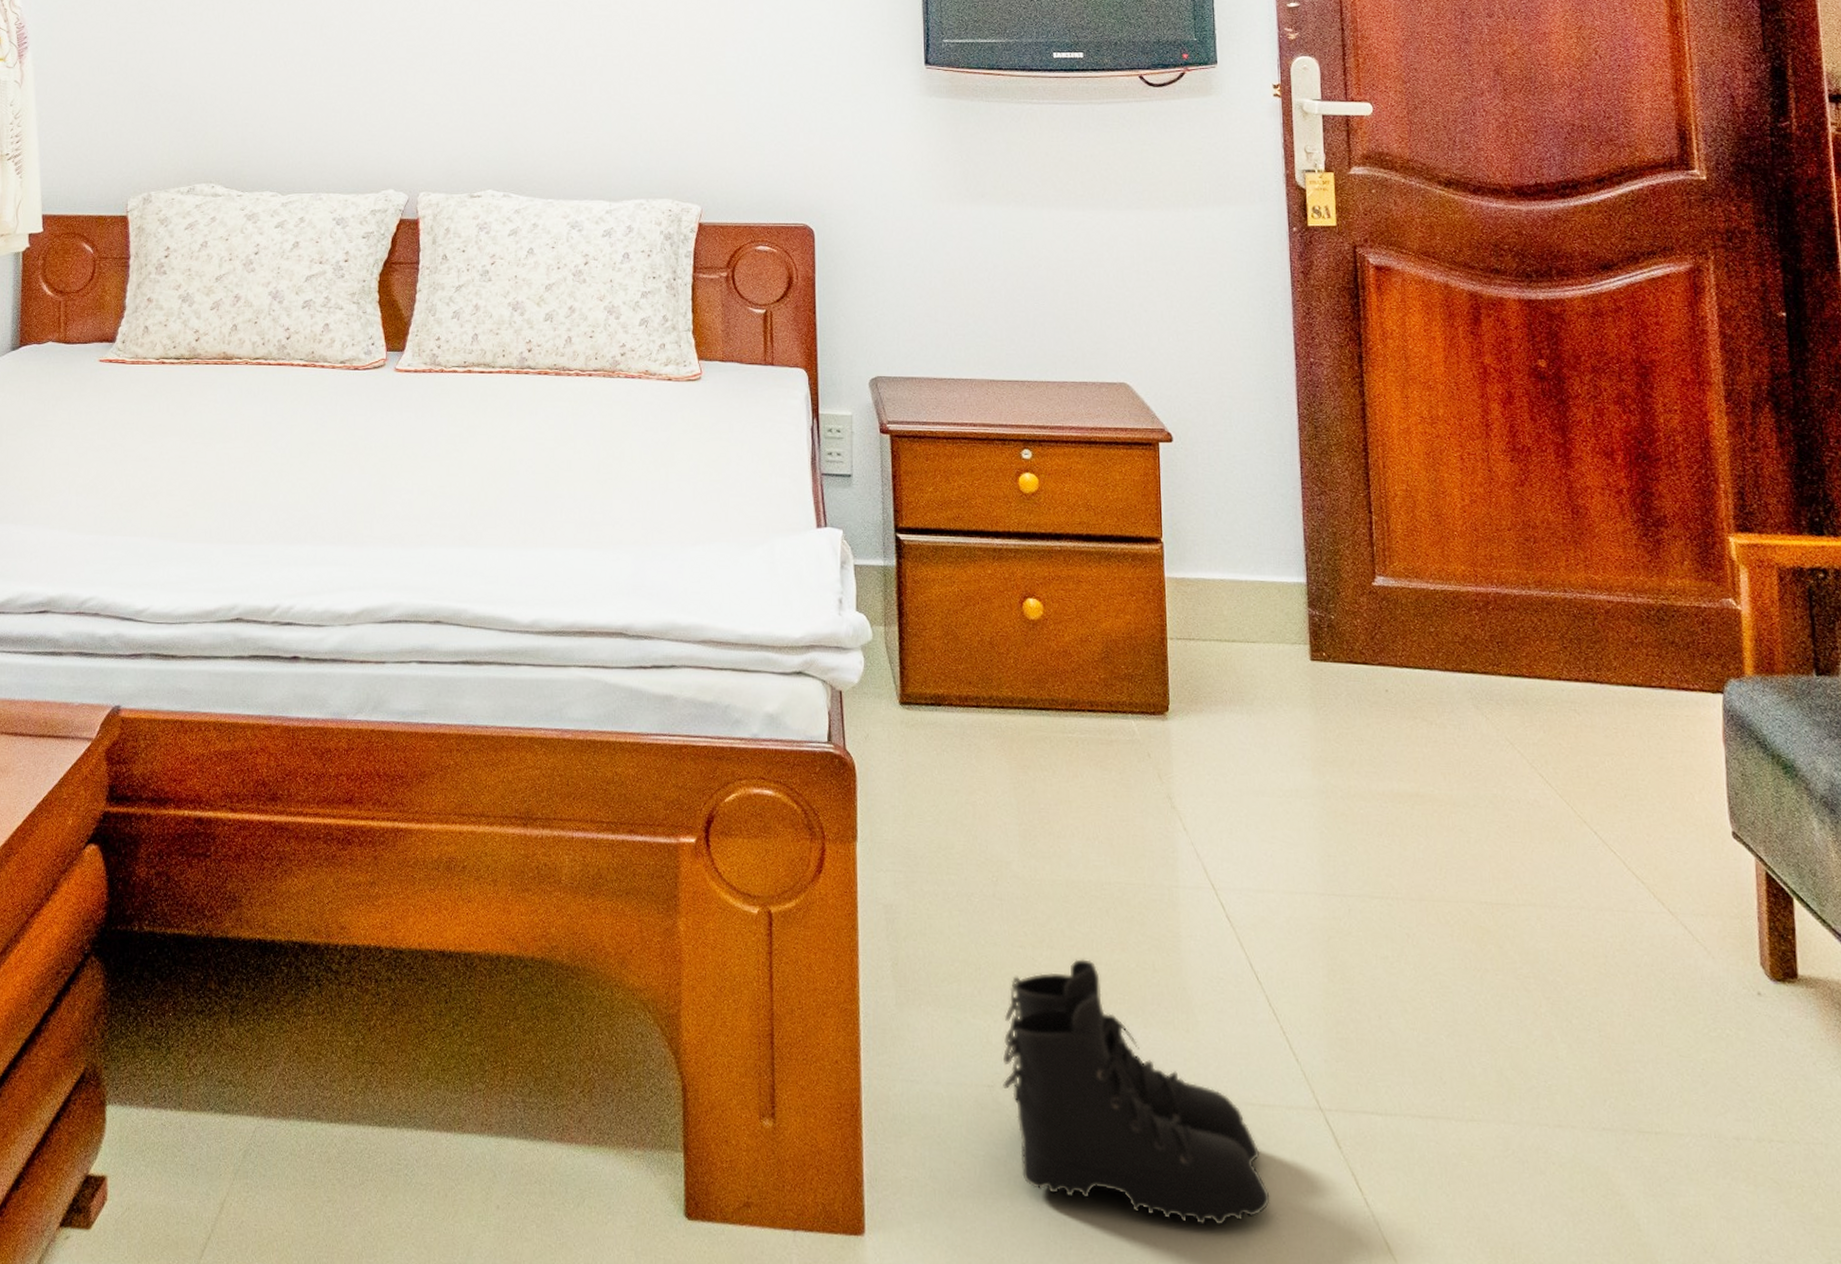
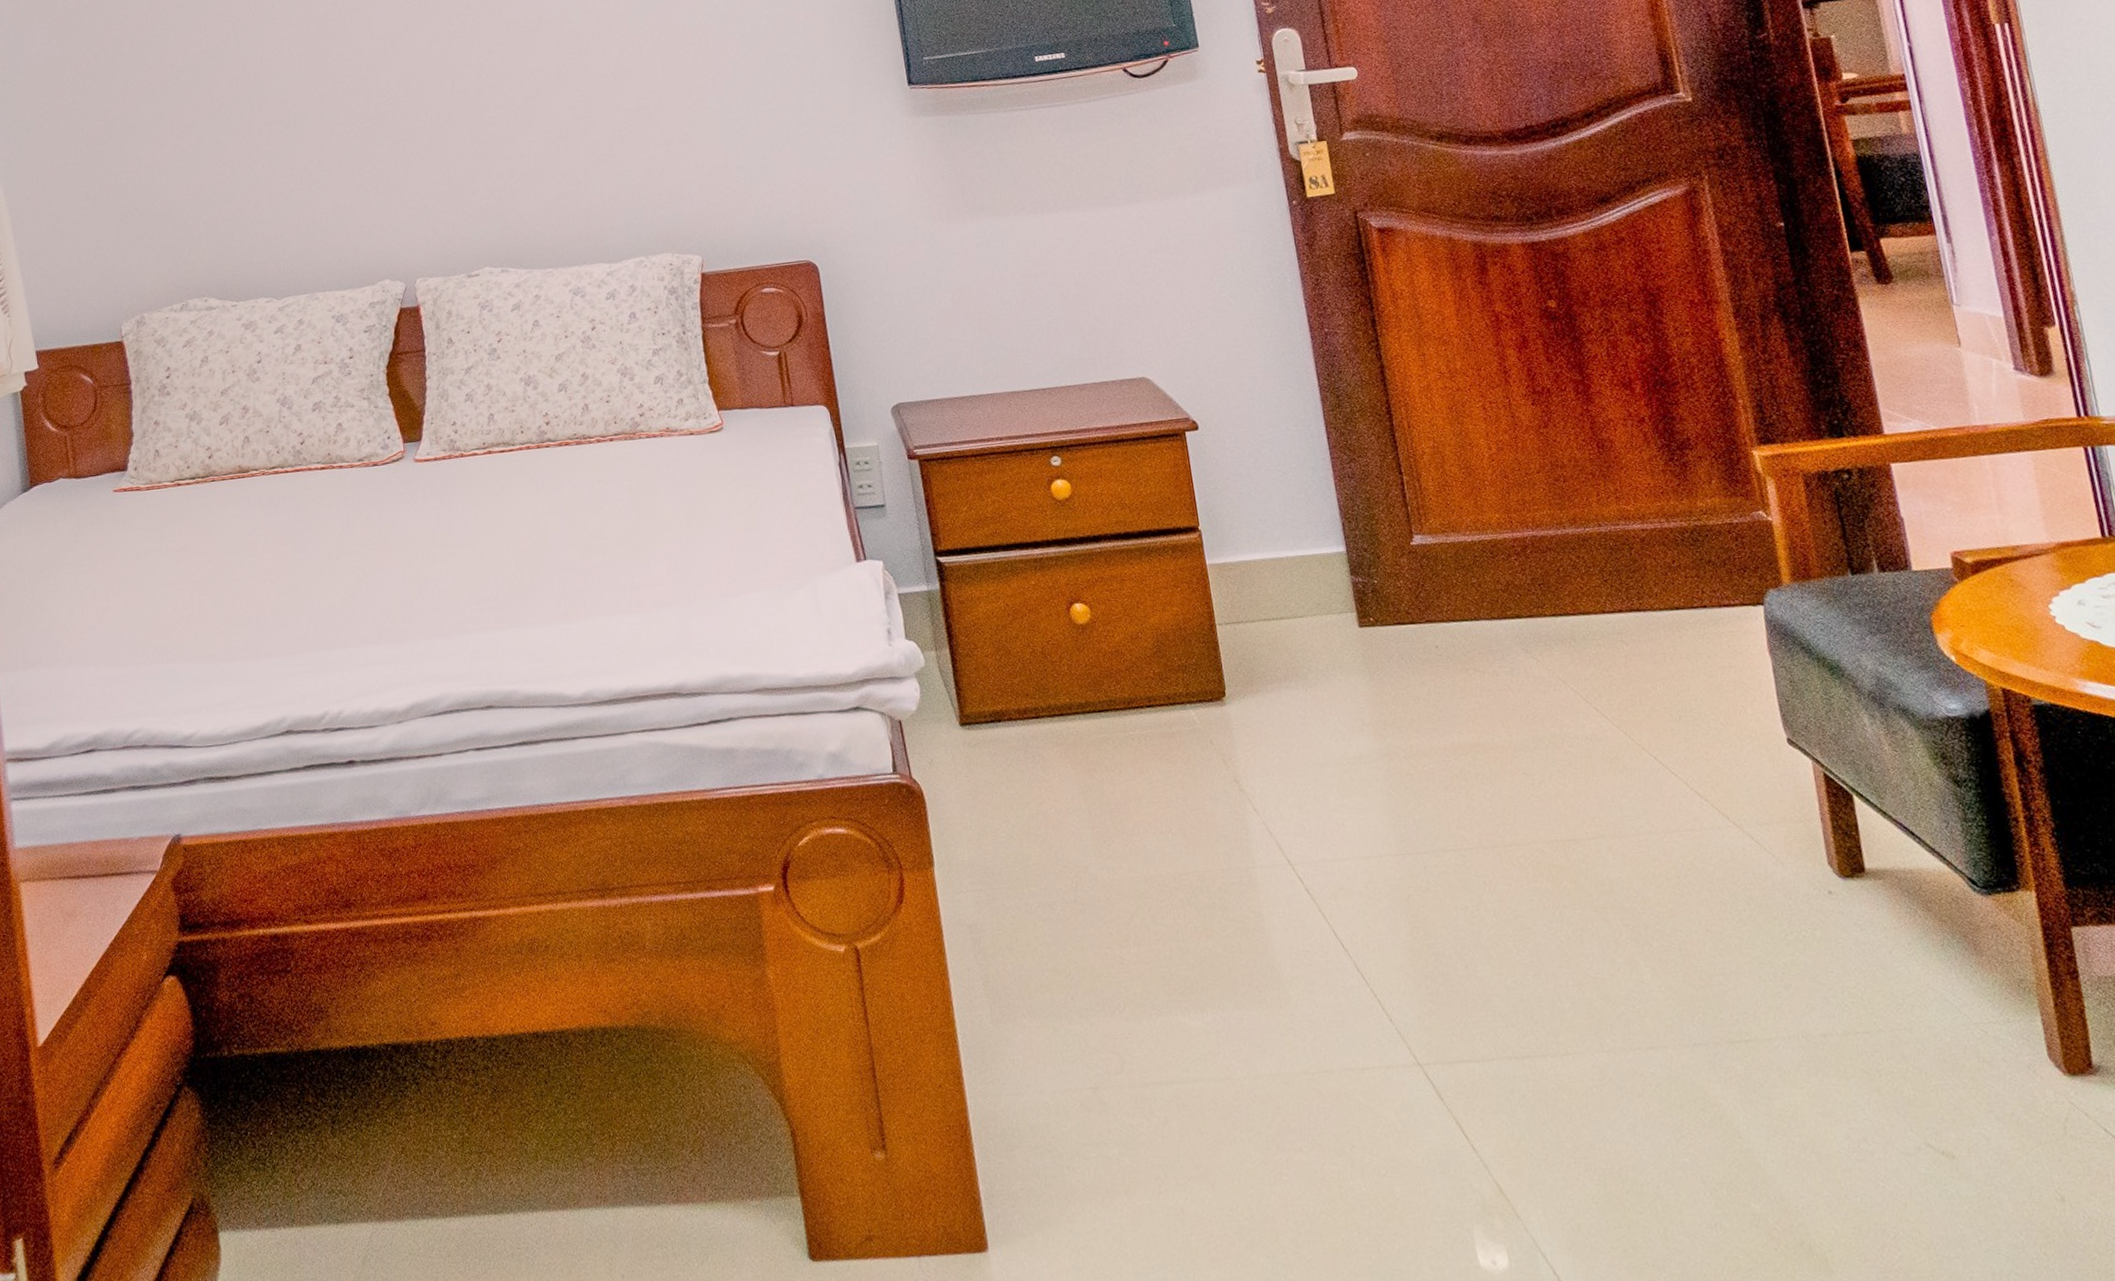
boots: present [1003,959,1270,1226] -> none [1099,951,1381,1194]

